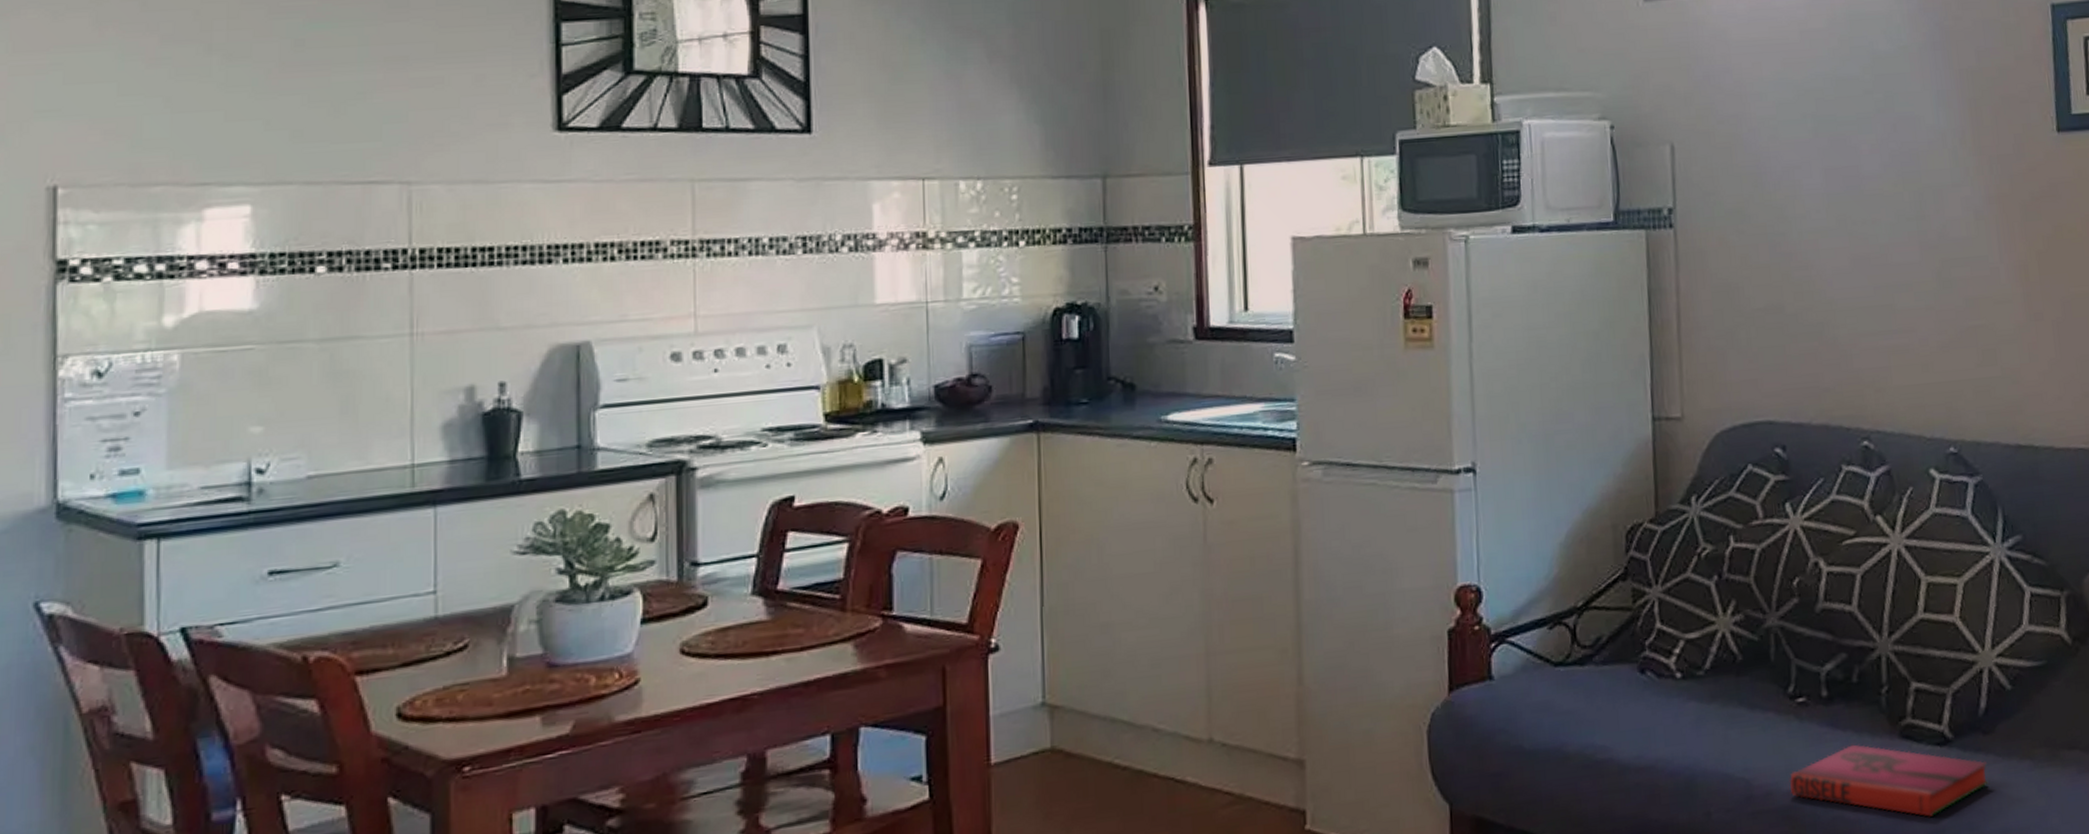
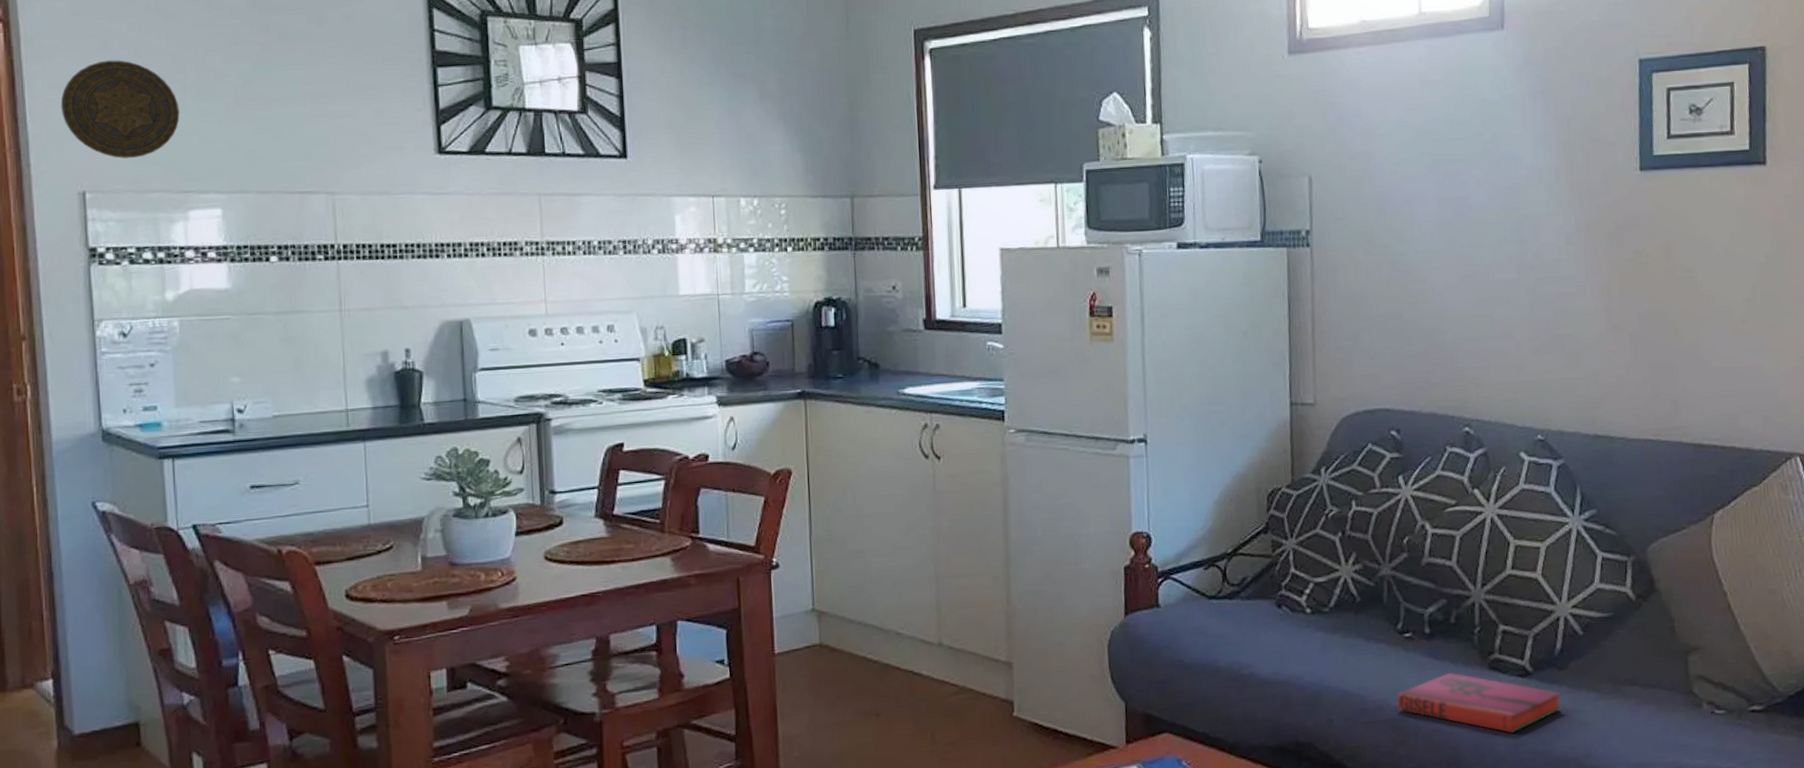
decorative plate: none [30,15,200,142] -> present [60,60,180,159]

